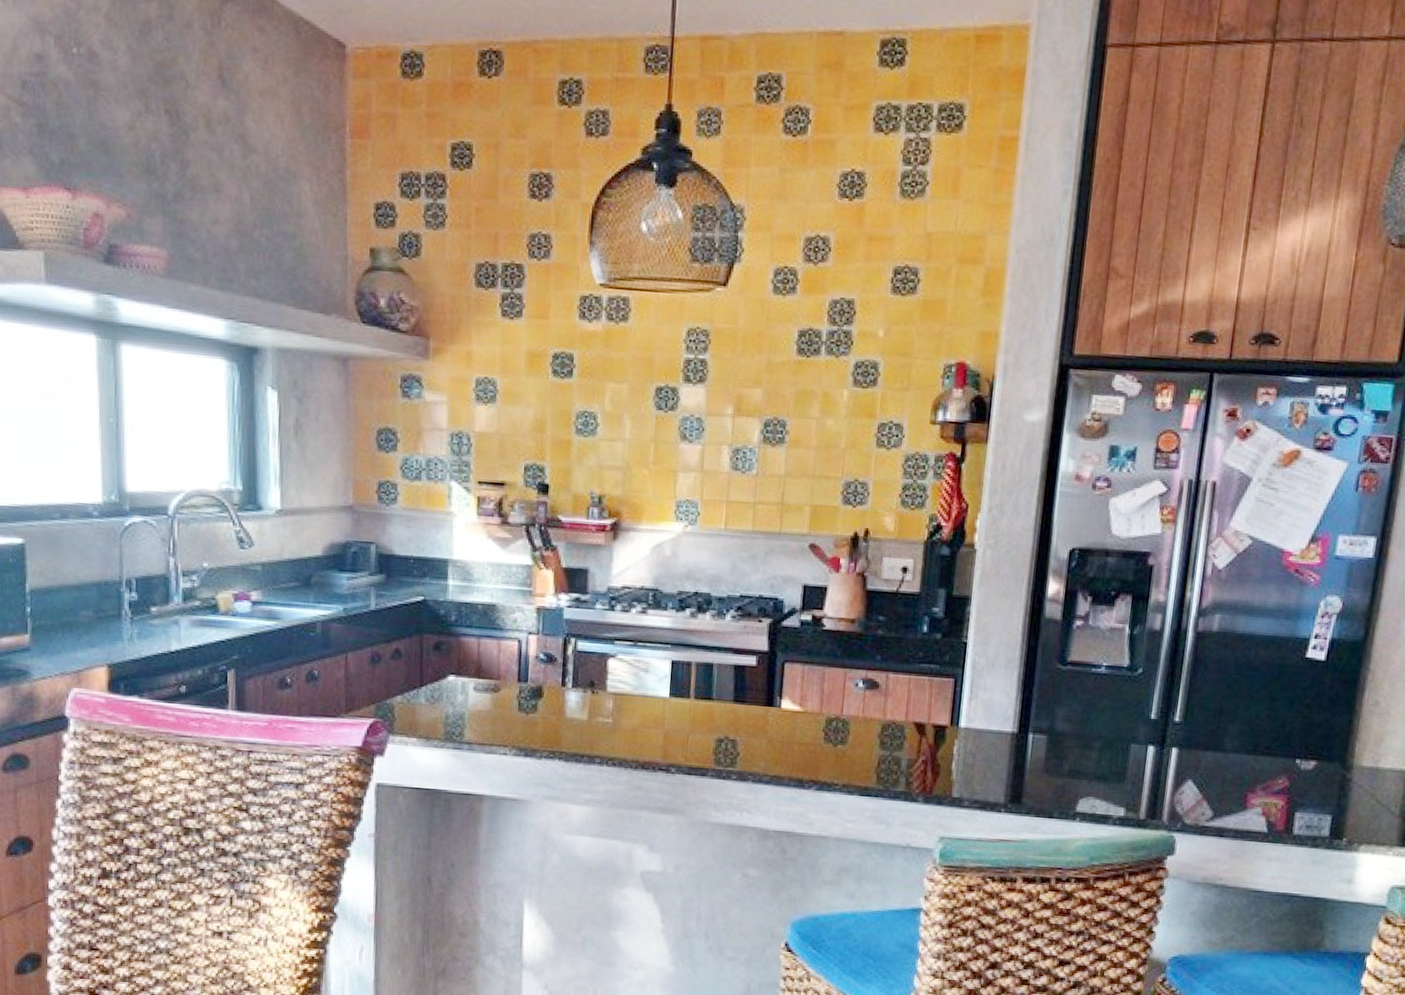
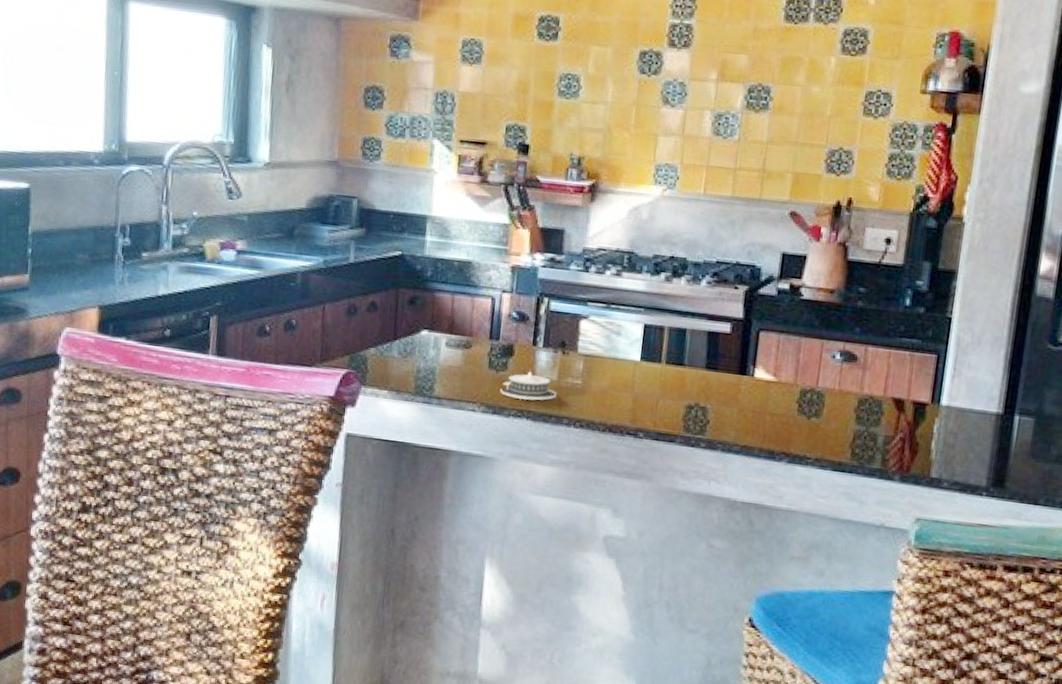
architectural model: none [531,711,588,742] -> present [500,370,557,401]

